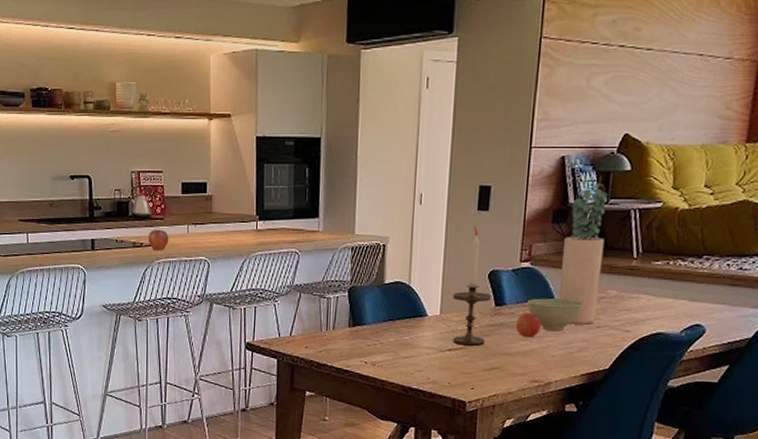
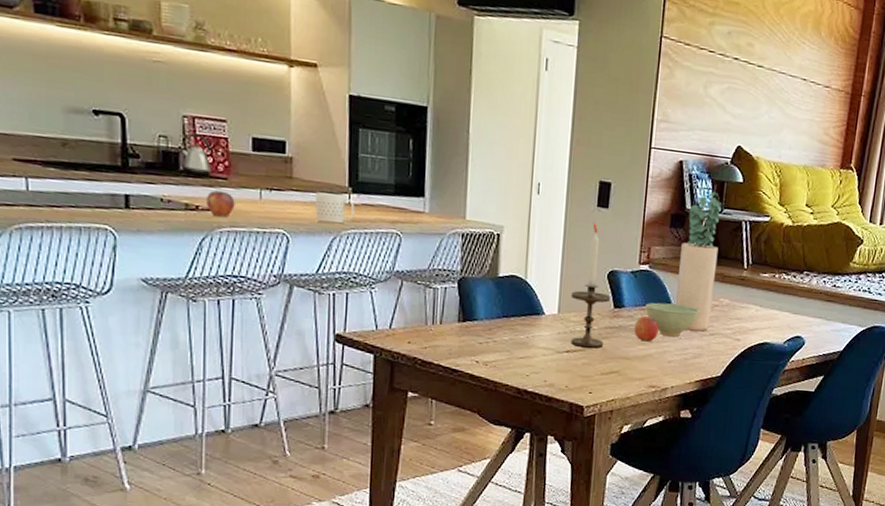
mug: none [229,222,261,248] -> present [315,192,355,224]

